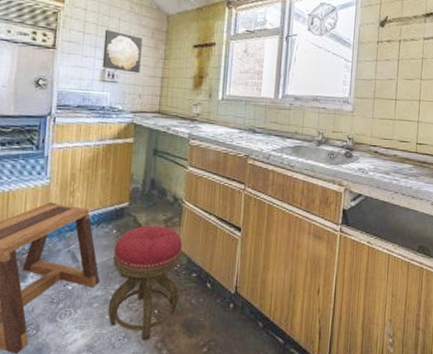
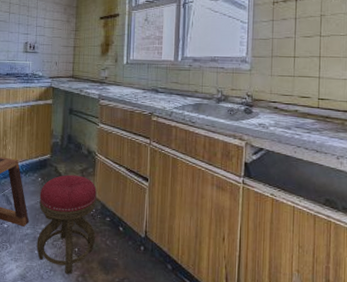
wall art: present [102,29,142,74] -> none [24,9,57,44]

